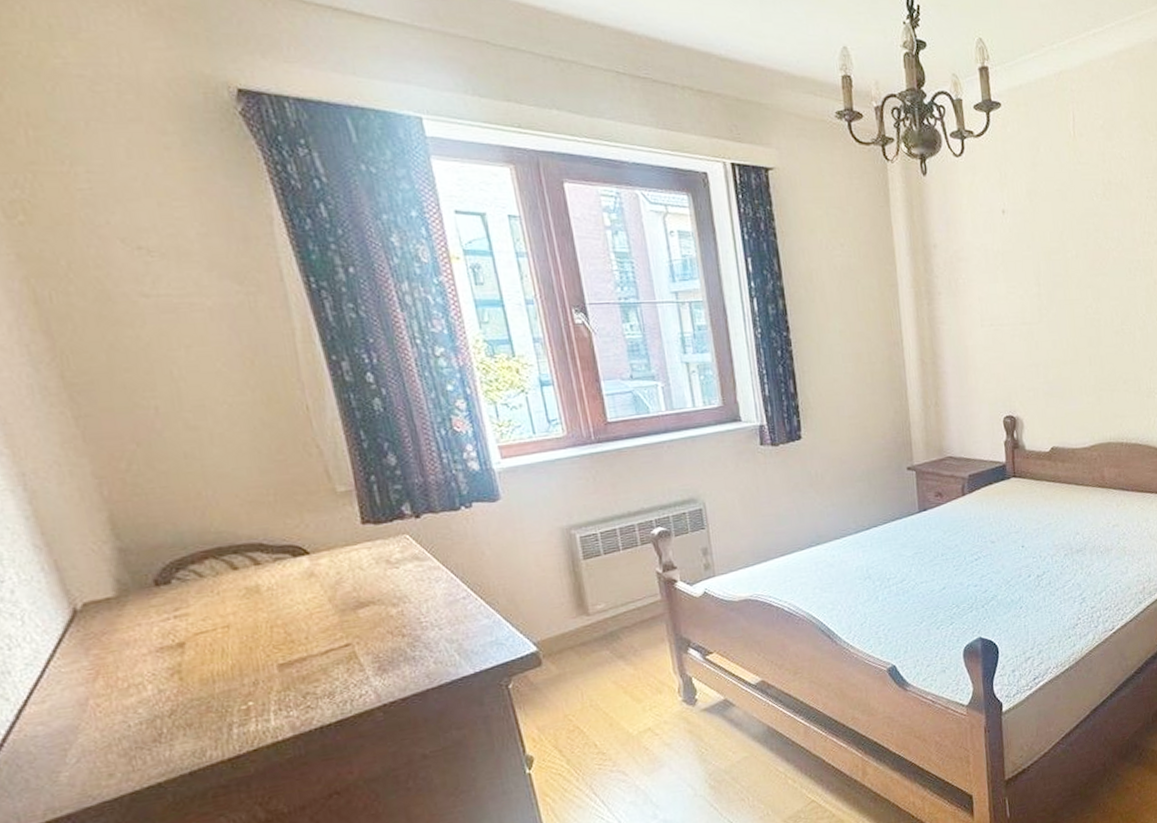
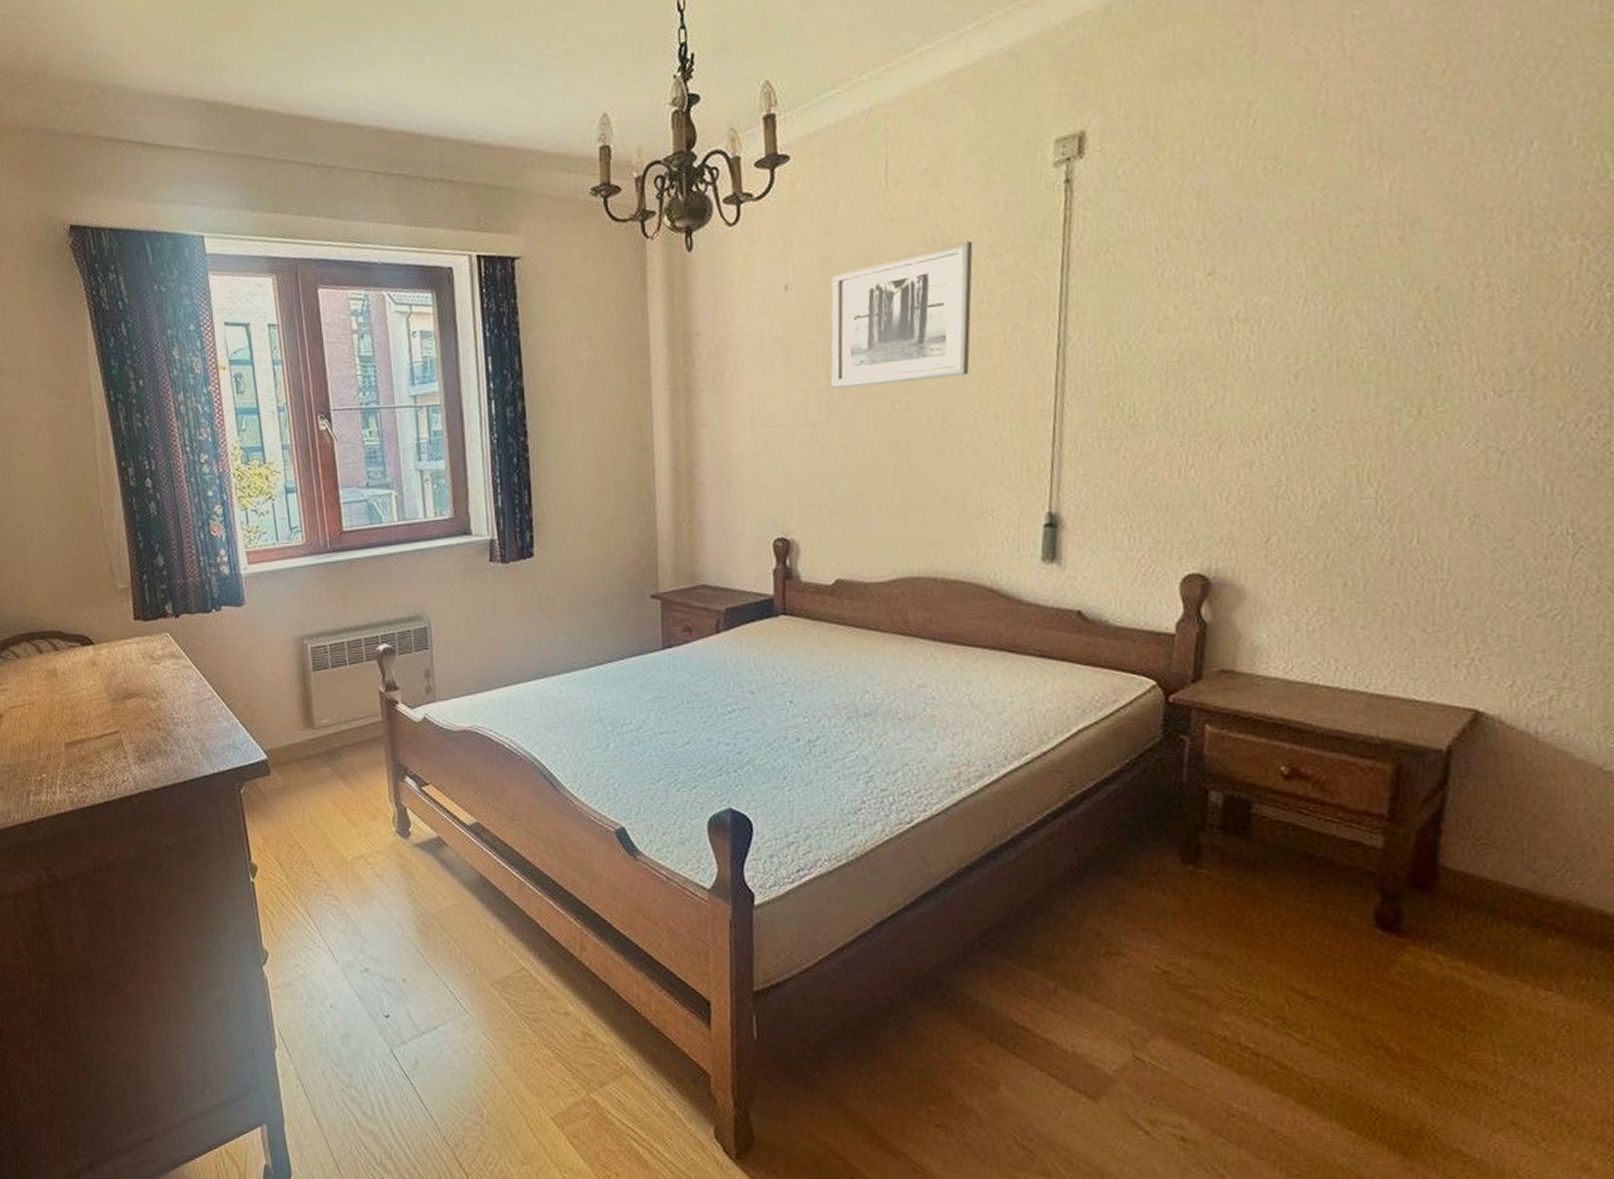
wall art: none [1037,185,1138,296] -> present [831,241,973,389]

